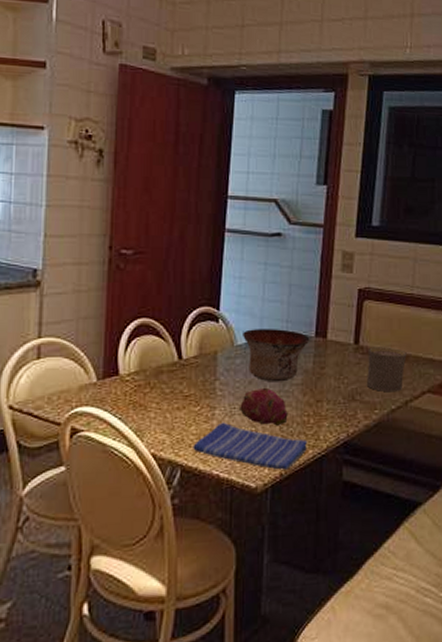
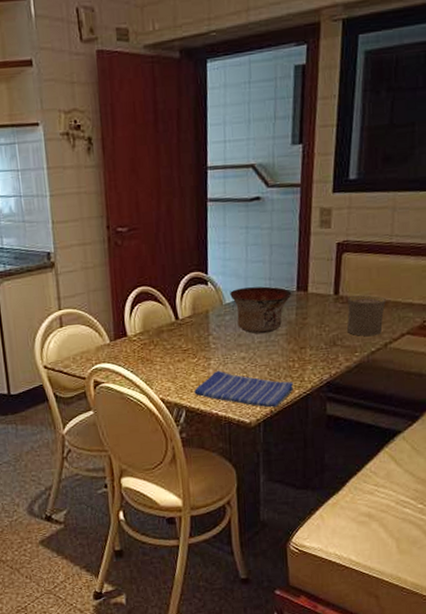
fruit: present [240,388,288,426] -> none [231,339,275,371]

